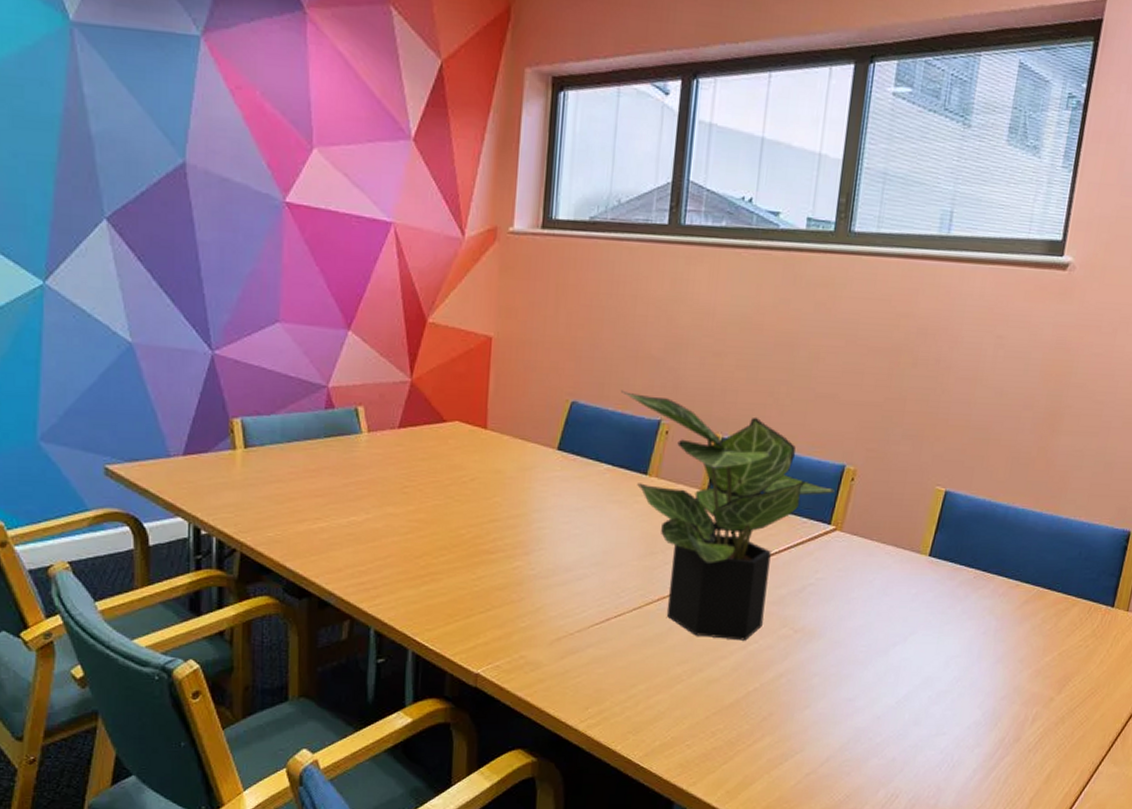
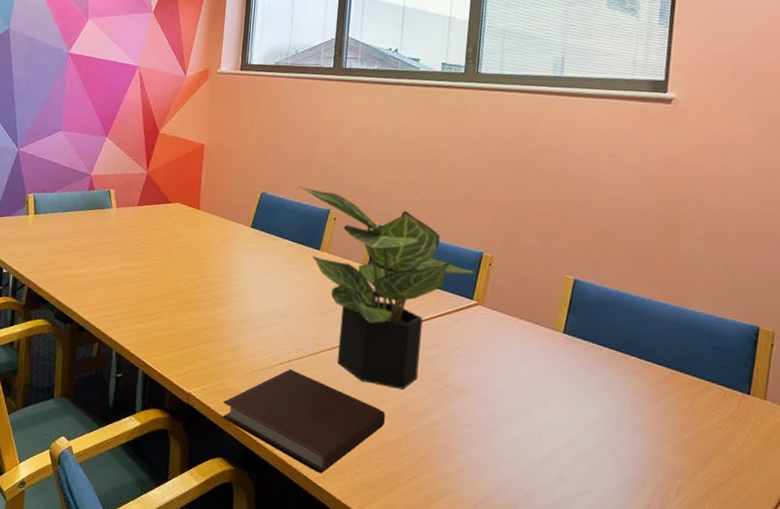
notebook: none [520,629,723,751] -> present [221,368,385,473]

